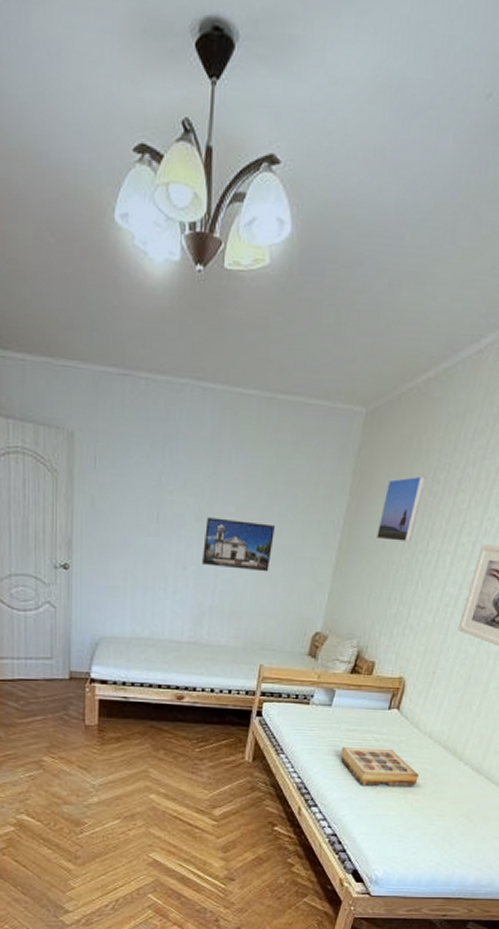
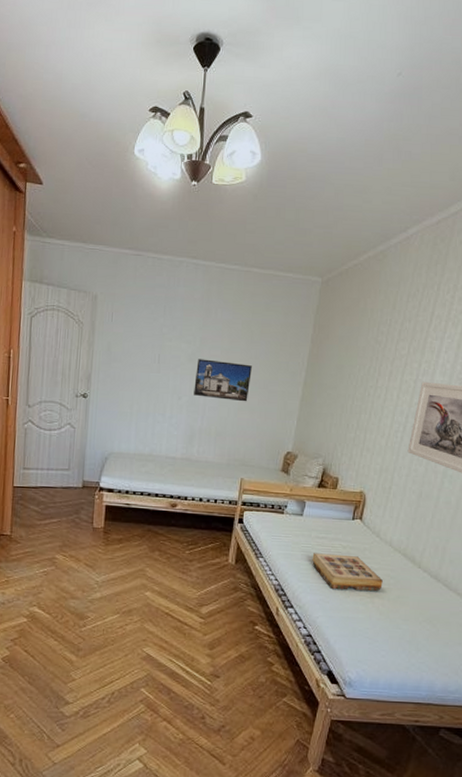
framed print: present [377,476,426,543] -> none [335,328,372,380]

